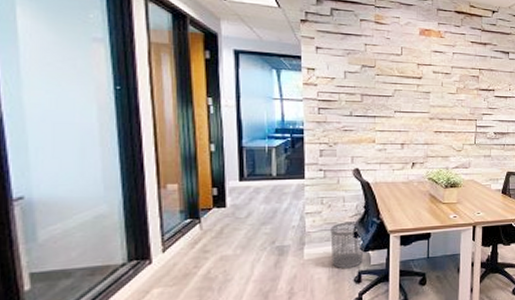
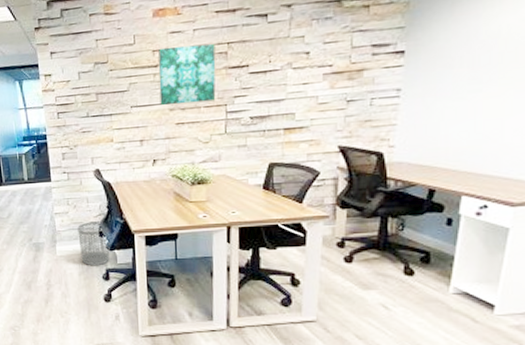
wall art: none [422,63,470,116] -> present [158,43,216,106]

